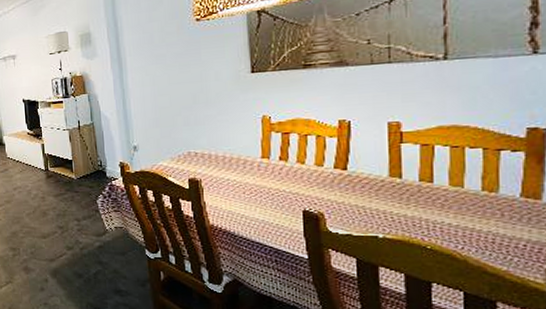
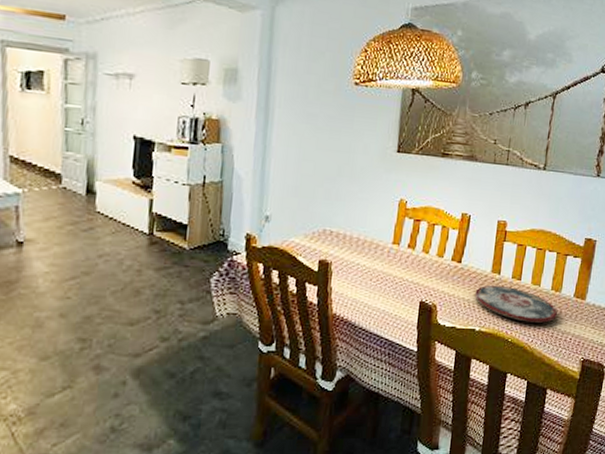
plate: none [371,189,498,228] -> present [475,284,558,323]

